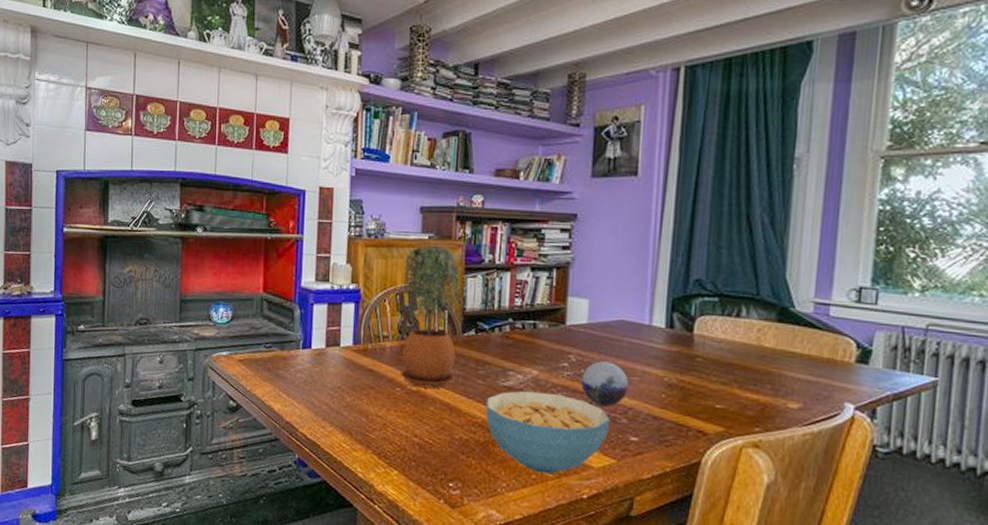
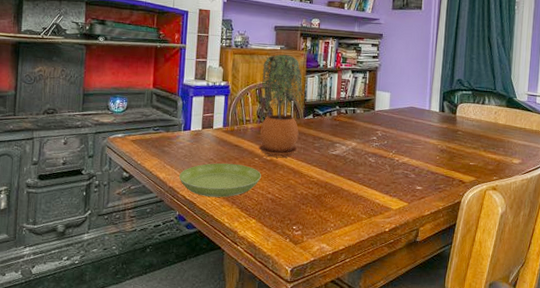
saucer: none [298,392,406,439] -> present [179,163,262,198]
cereal bowl: present [485,390,611,474] -> none [319,157,404,216]
decorative orb: present [581,361,629,406] -> none [385,135,416,166]

